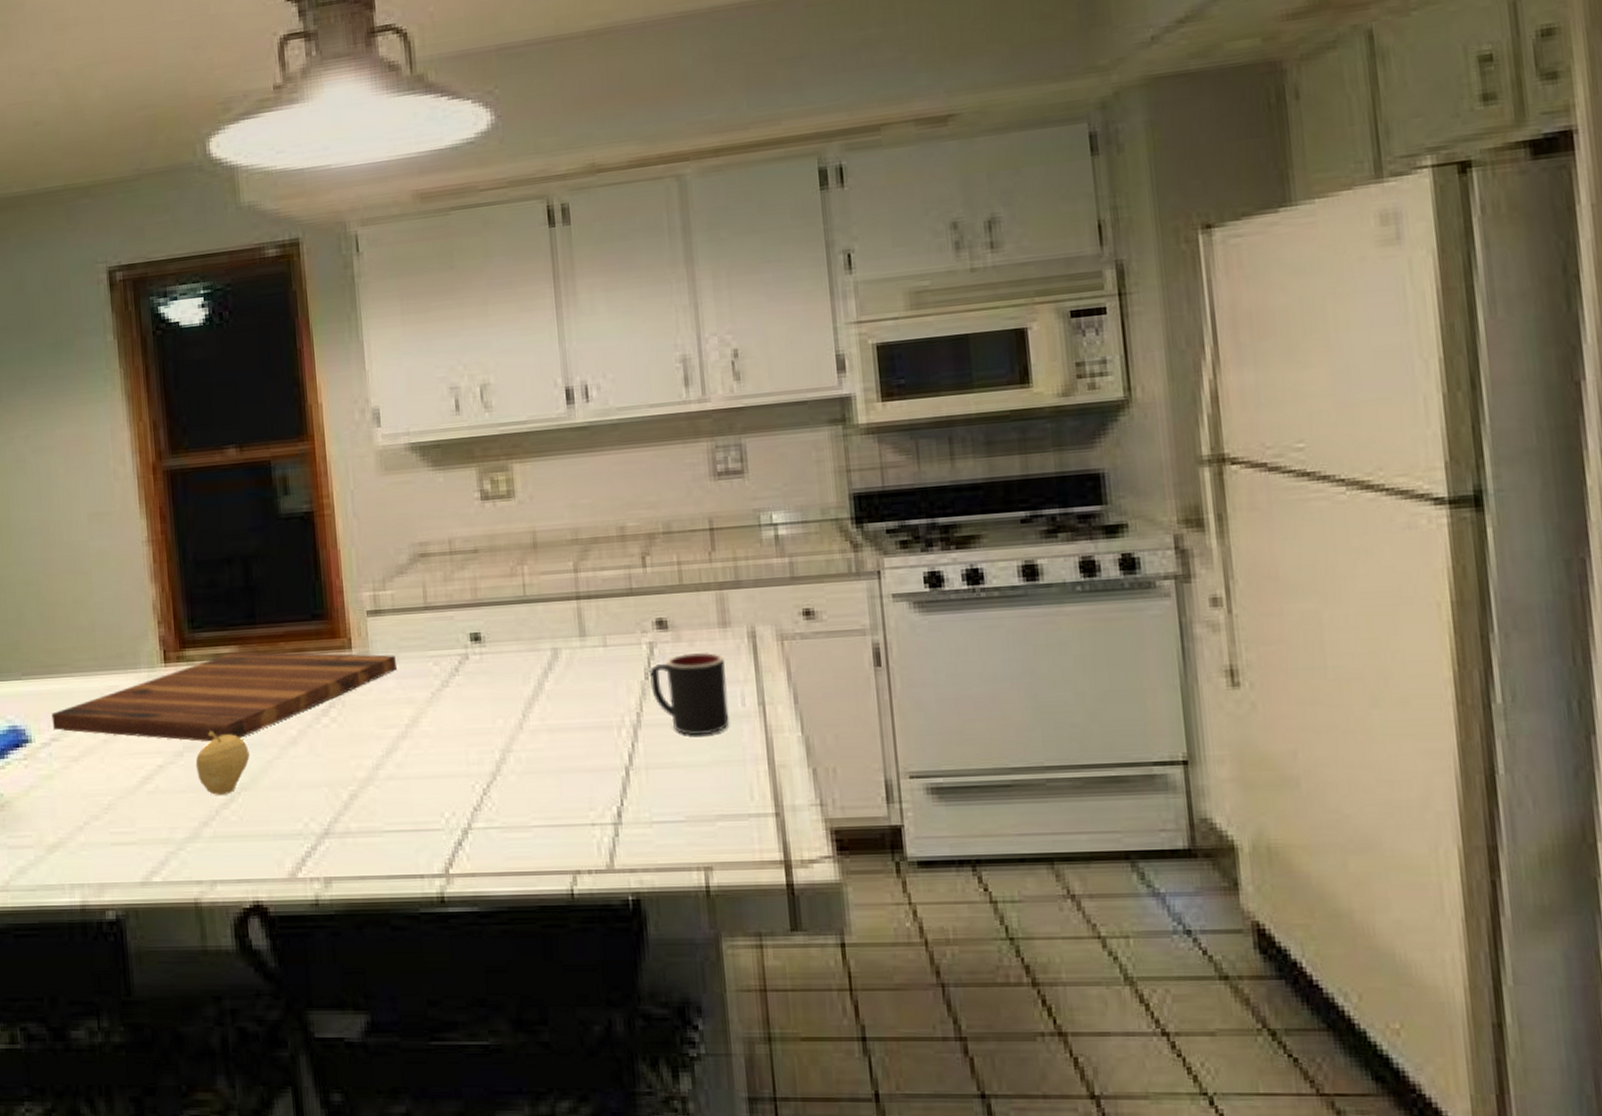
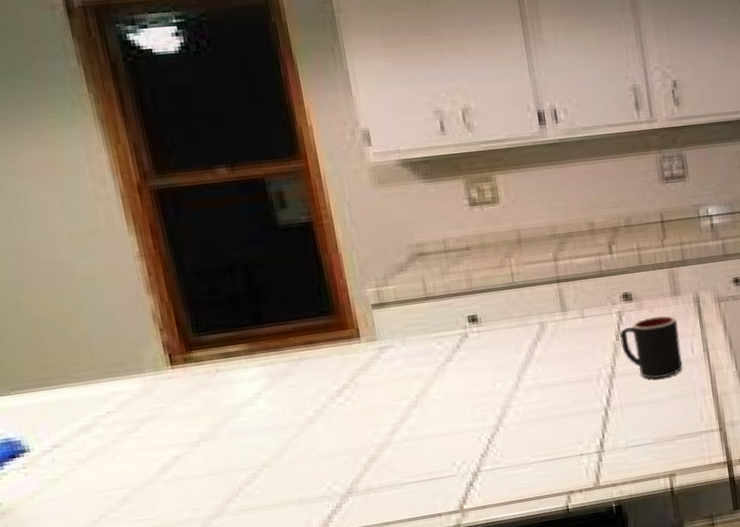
cutting board: present [51,651,396,742] -> none [49,339,404,438]
fruit: present [195,730,250,795] -> none [213,419,269,475]

